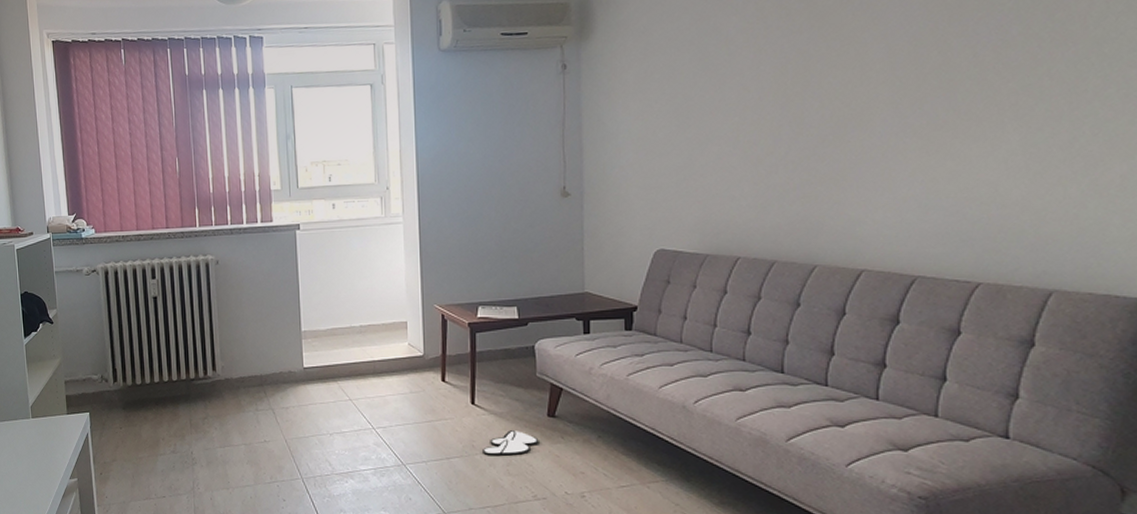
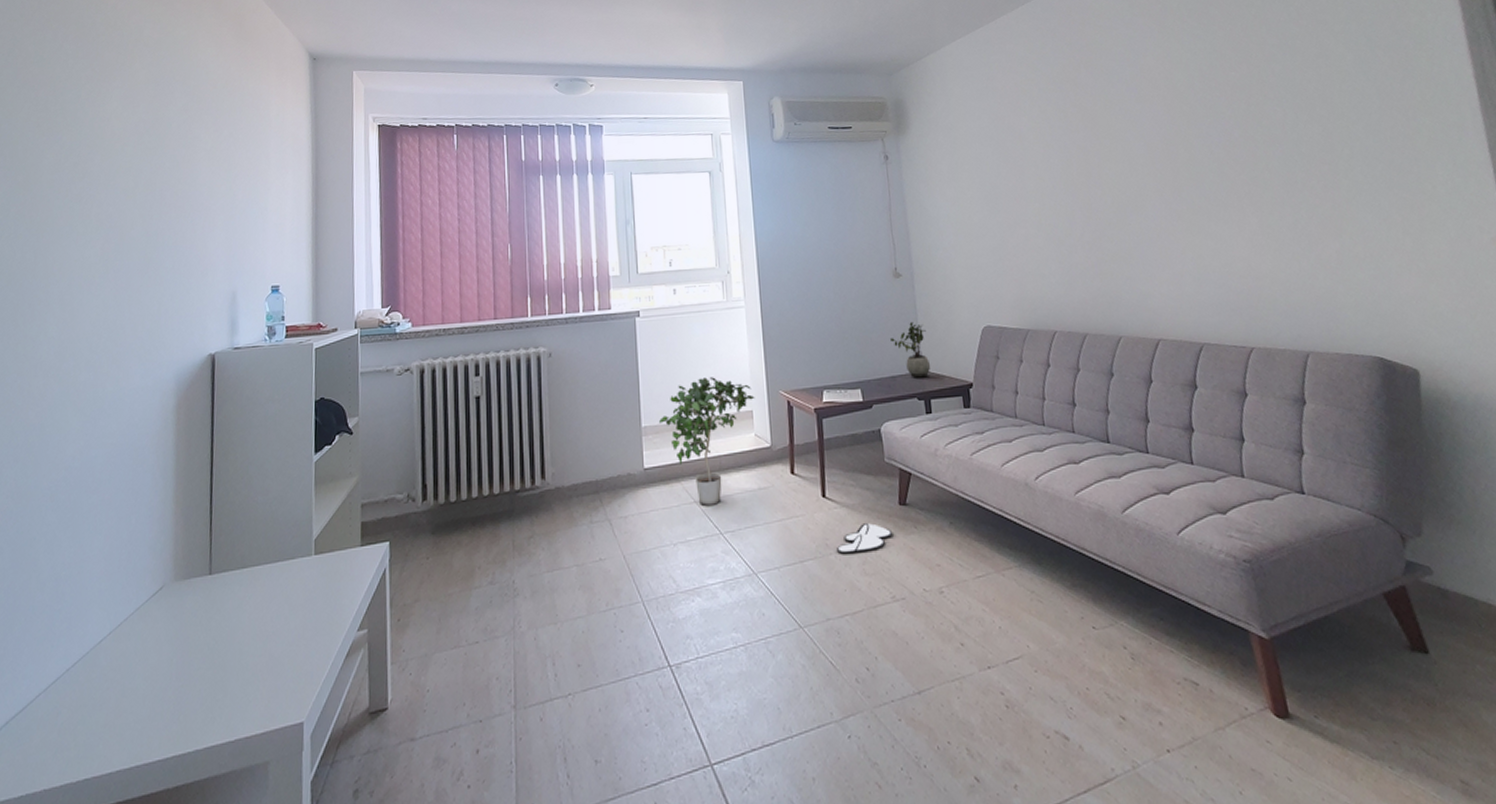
potted plant: none [317,289,410,404] -> present [658,377,755,506]
potted plant: none [552,243,594,299] -> present [890,322,931,378]

